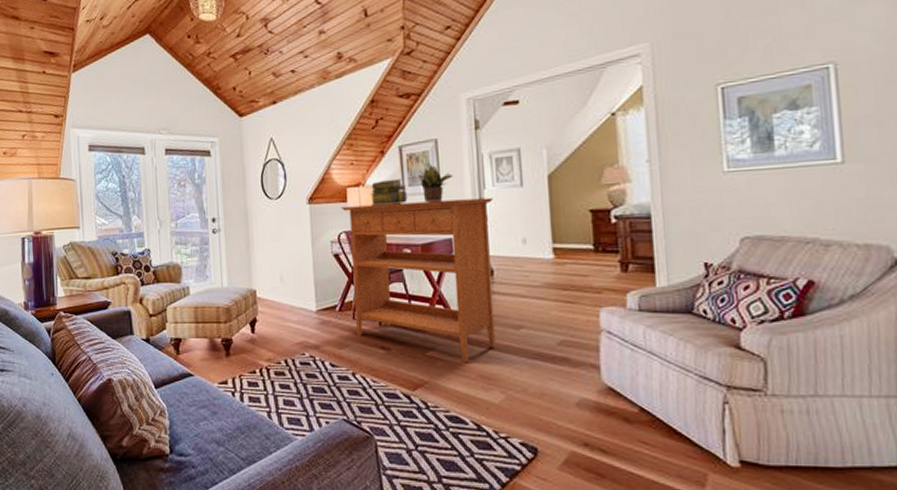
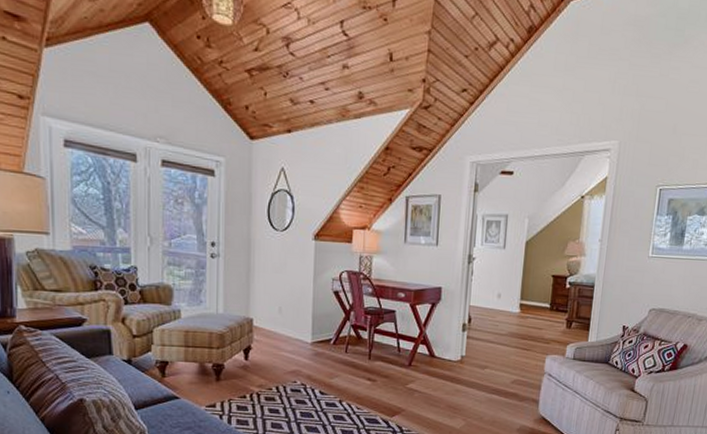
console table: present [340,197,496,362] -> none [345,247,480,394]
stack of books: present [370,178,408,207] -> none [374,226,409,252]
potted plant: present [417,164,453,203] -> none [419,218,450,254]

